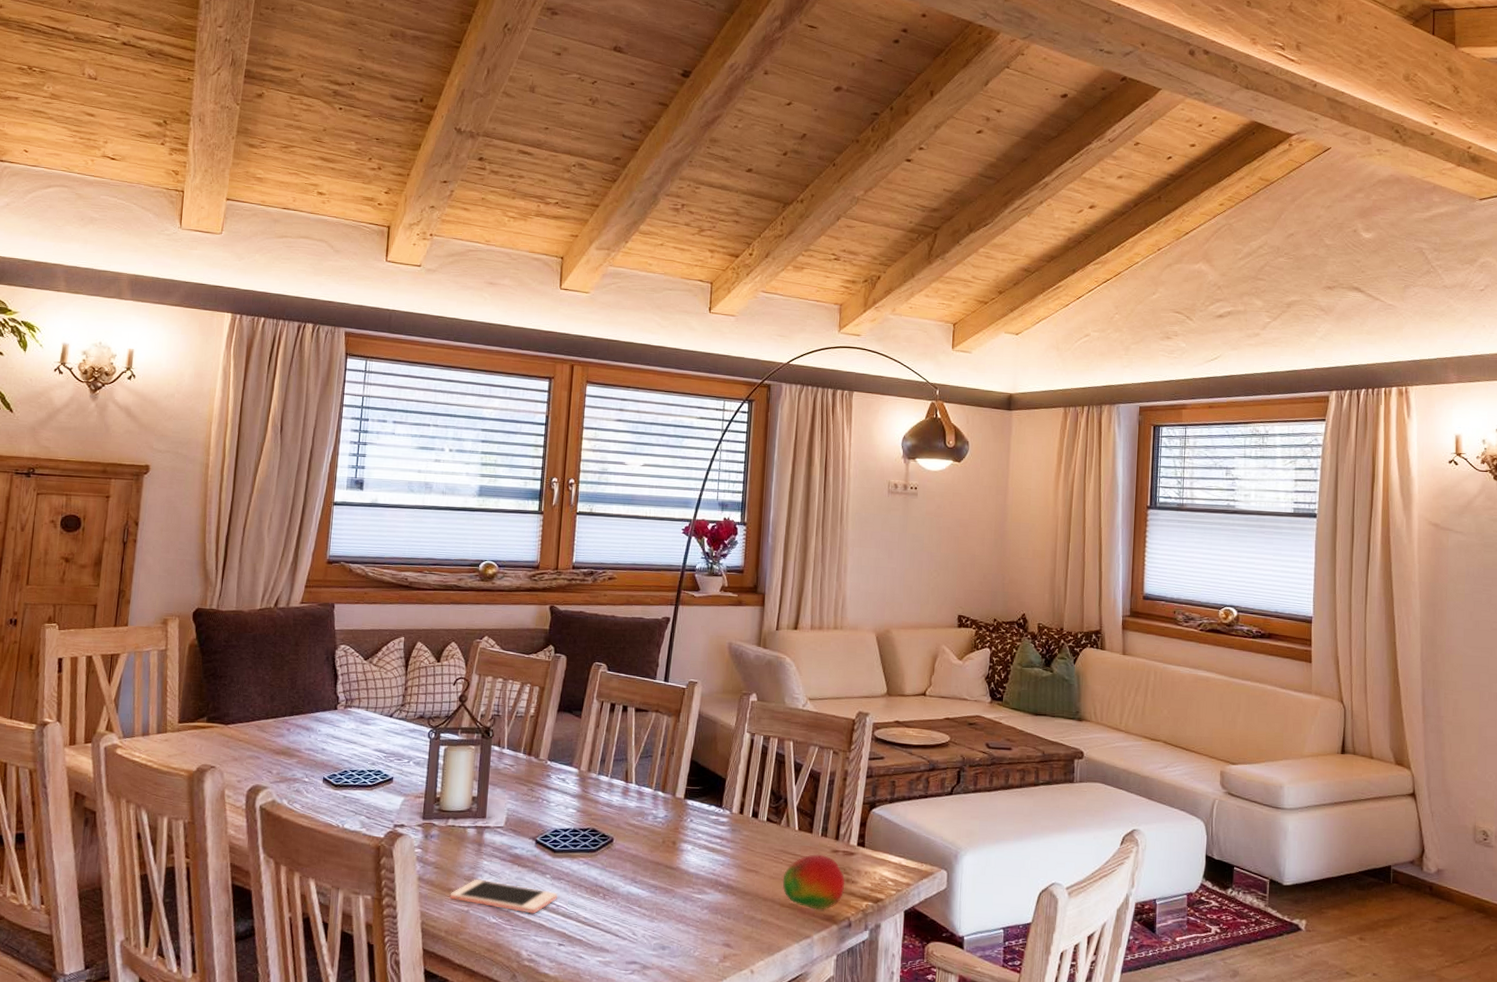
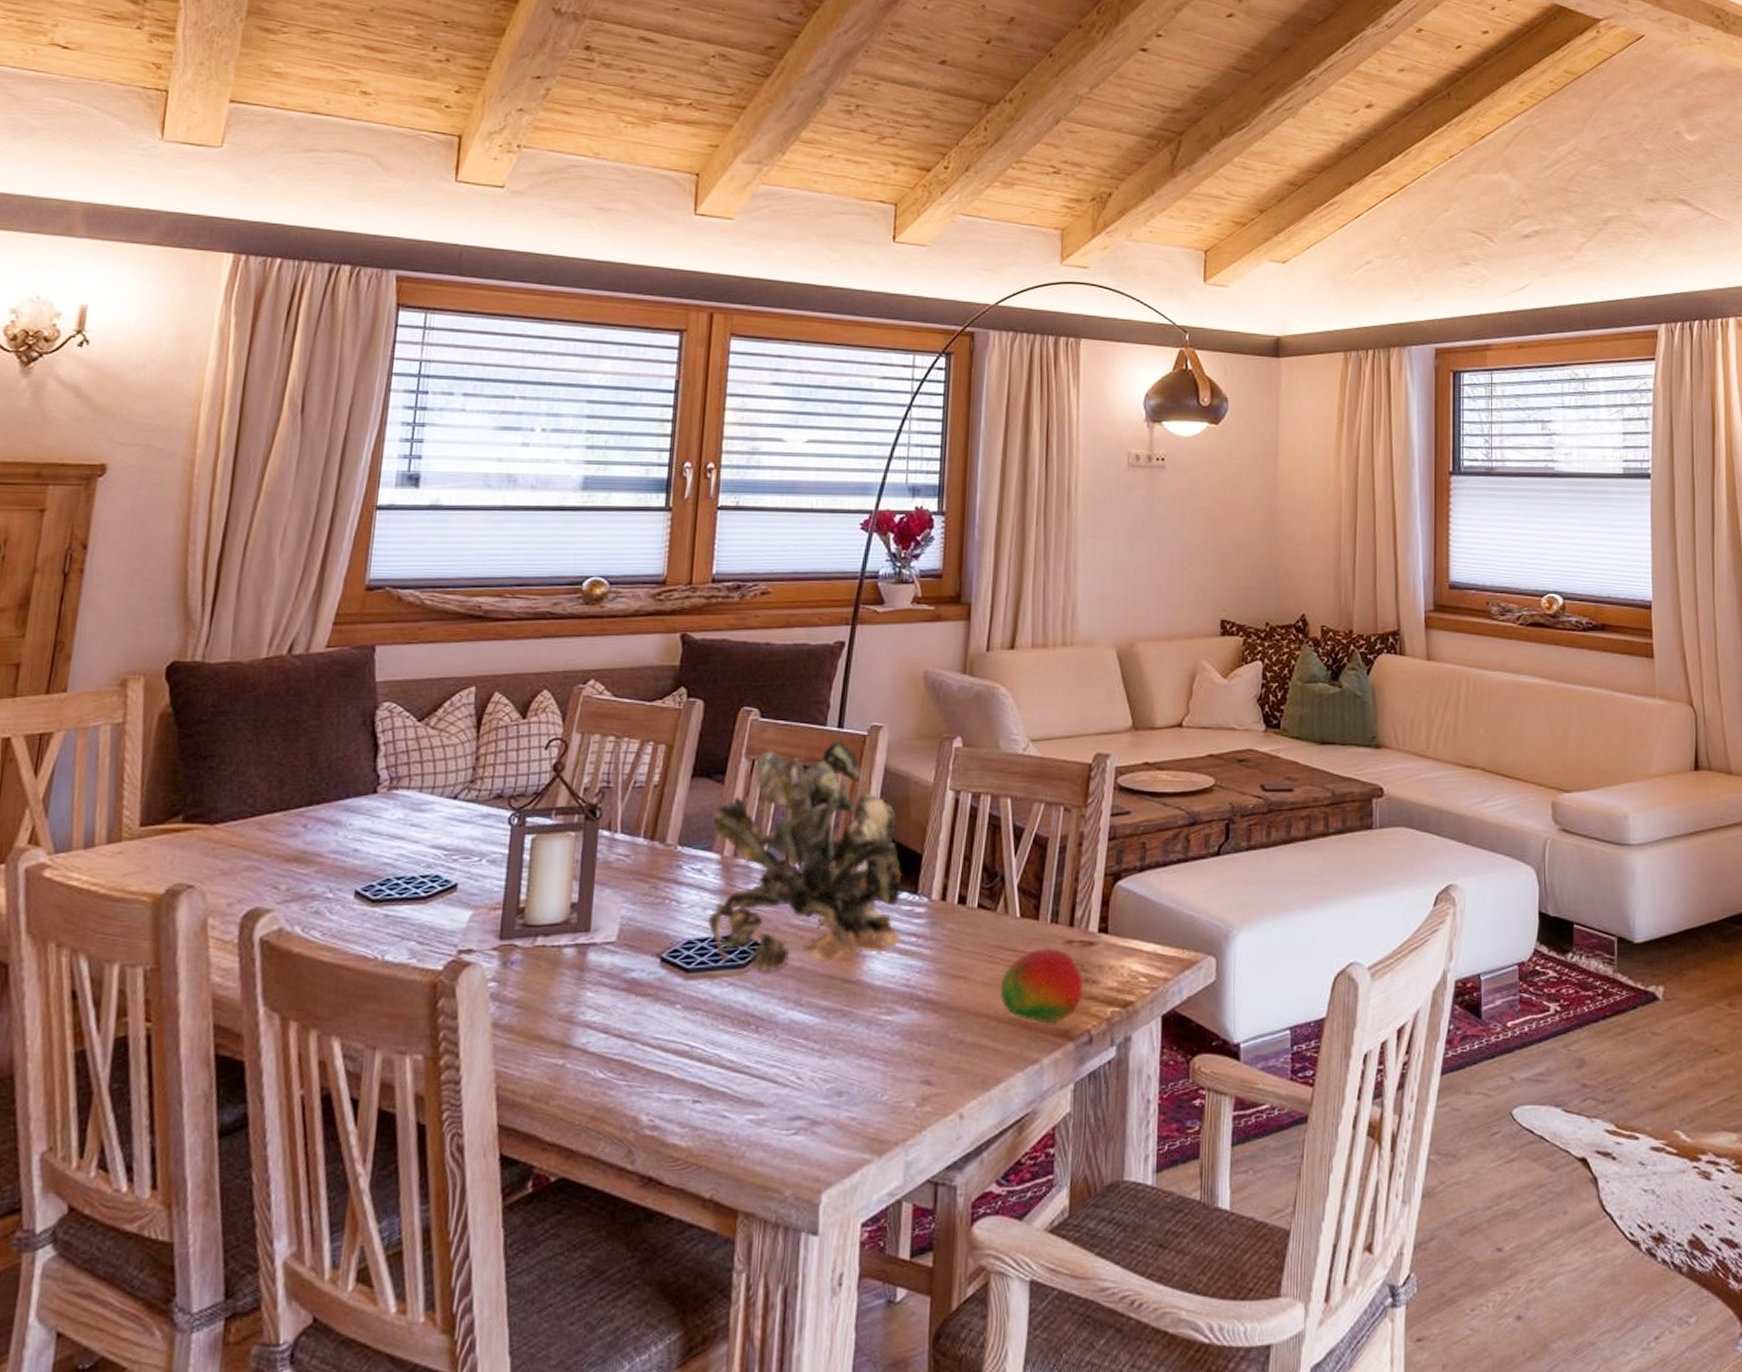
cell phone: present [449,879,558,914] -> none [537,1018,692,1062]
plant: none [570,690,711,856] -> present [708,739,902,971]

